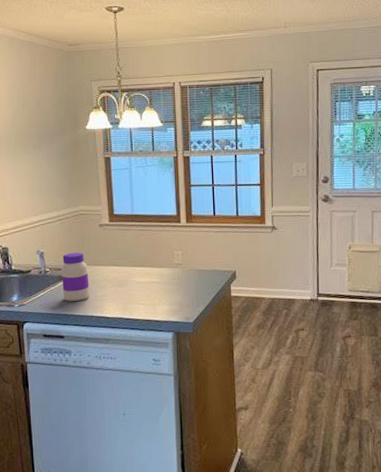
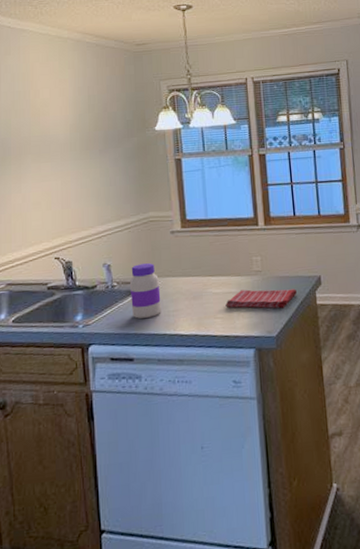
dish towel: none [148,280,213,298] -> present [225,289,297,309]

